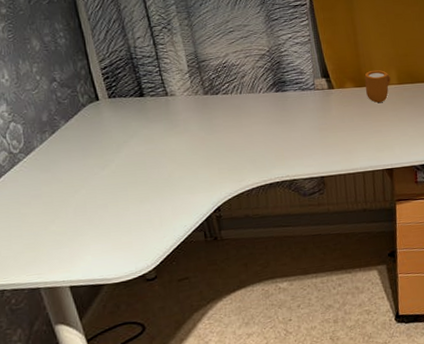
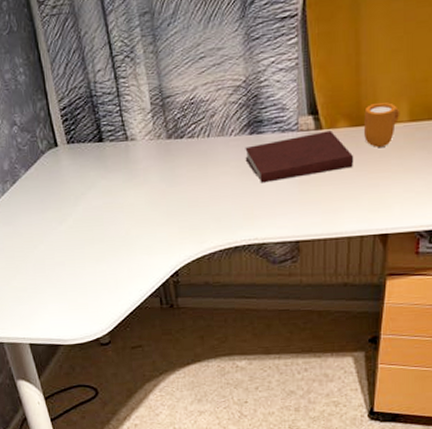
notebook: none [272,90,361,131] -> present [245,130,354,183]

